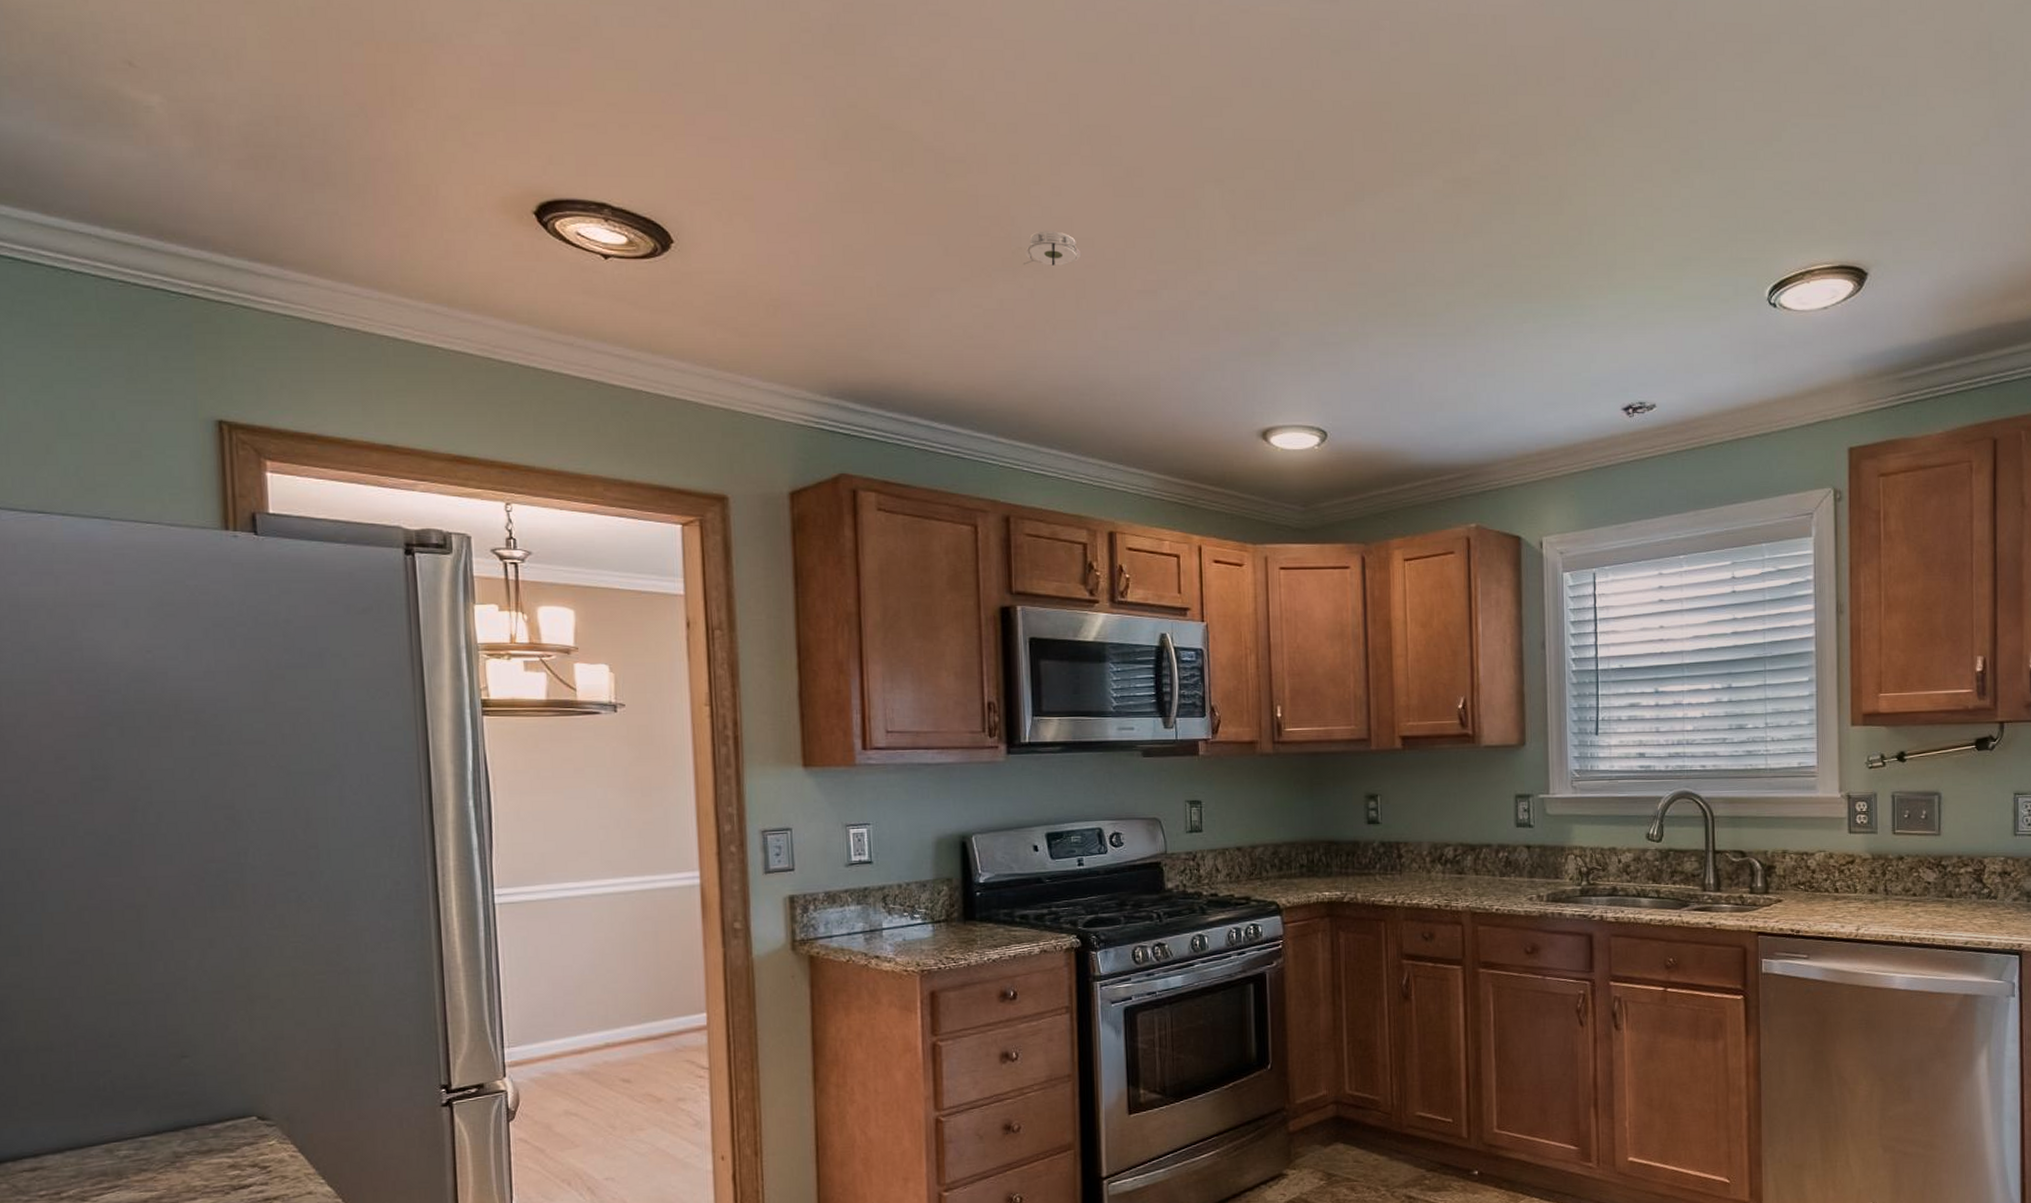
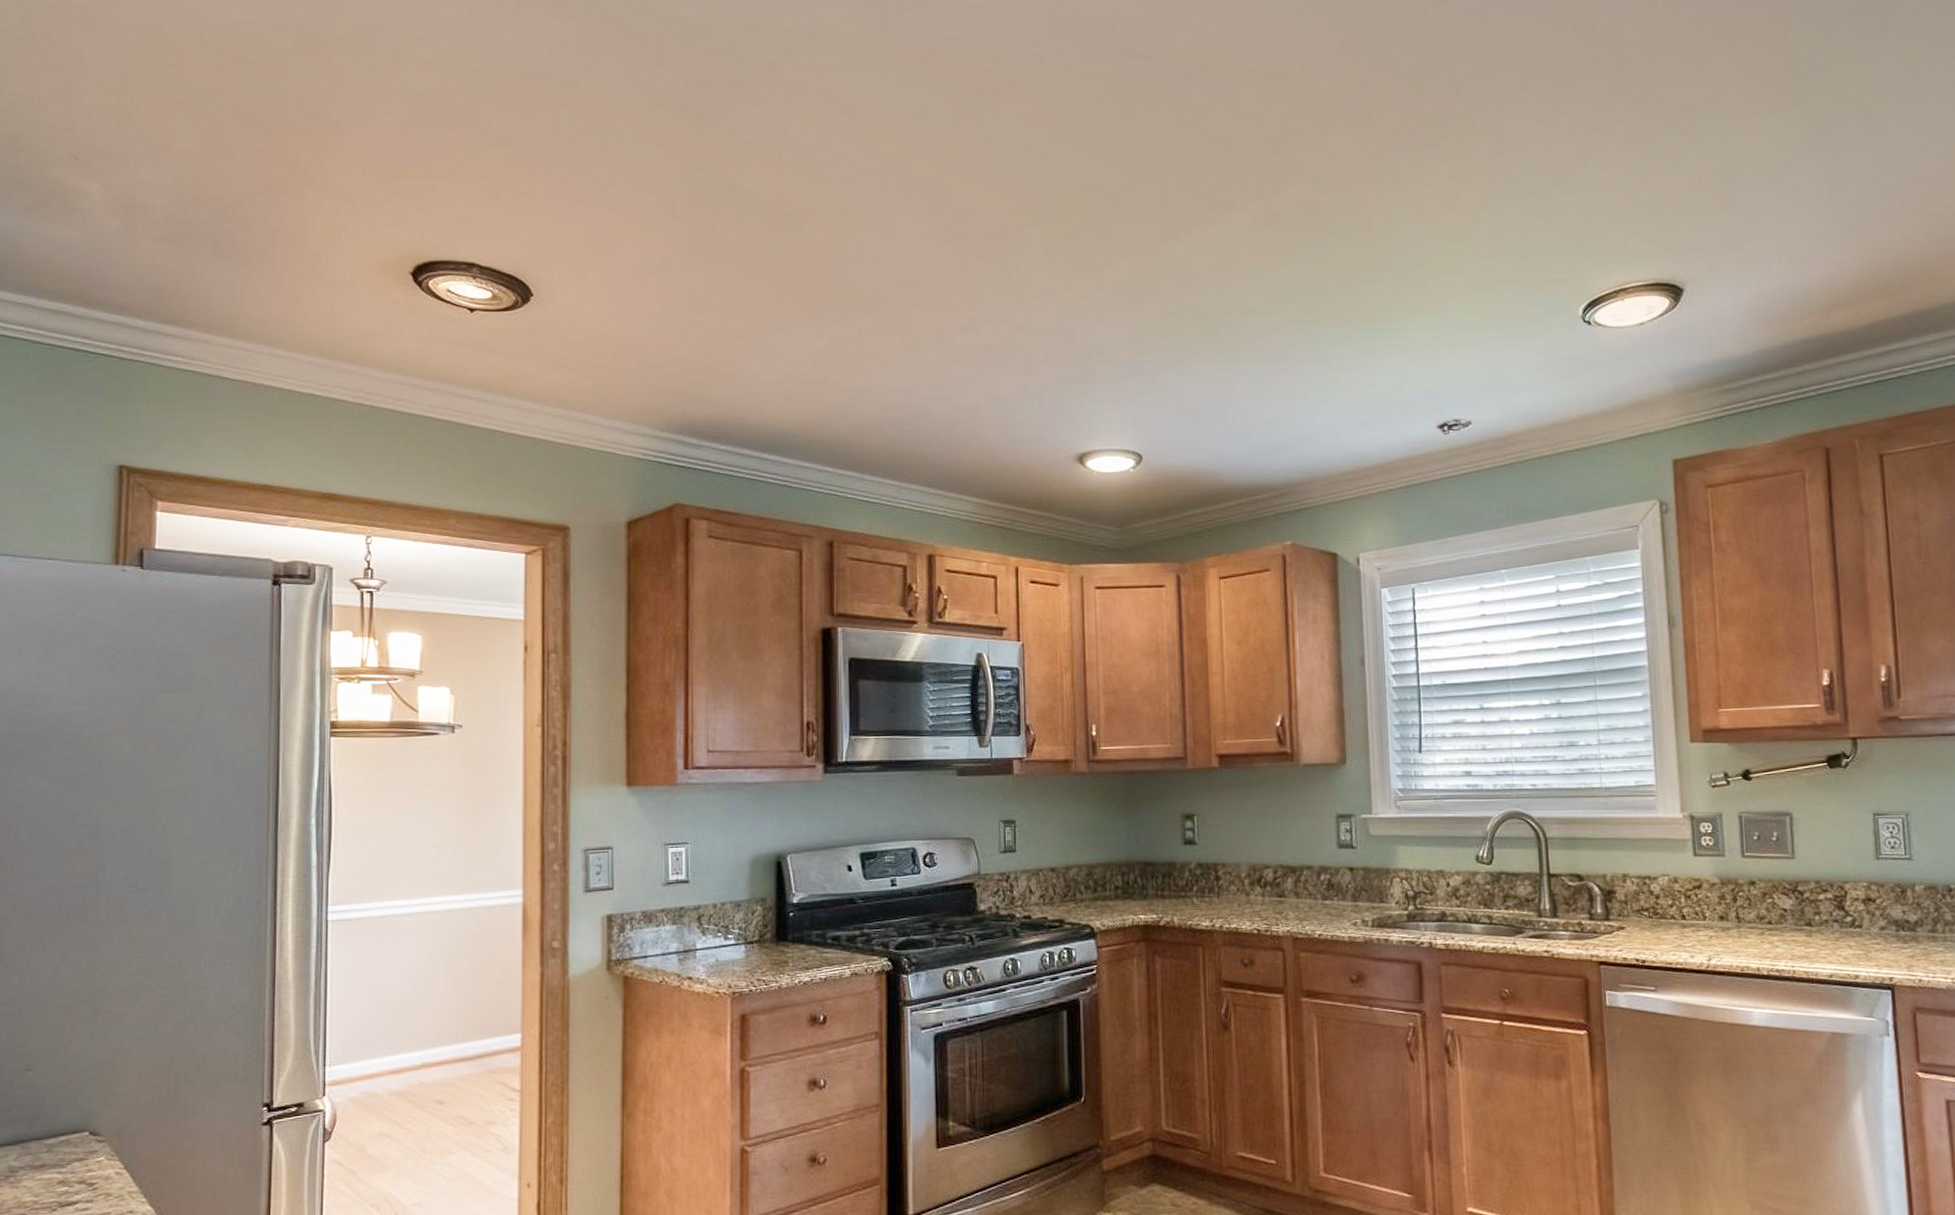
smoke detector: present [1023,231,1082,266] -> none [852,274,908,306]

